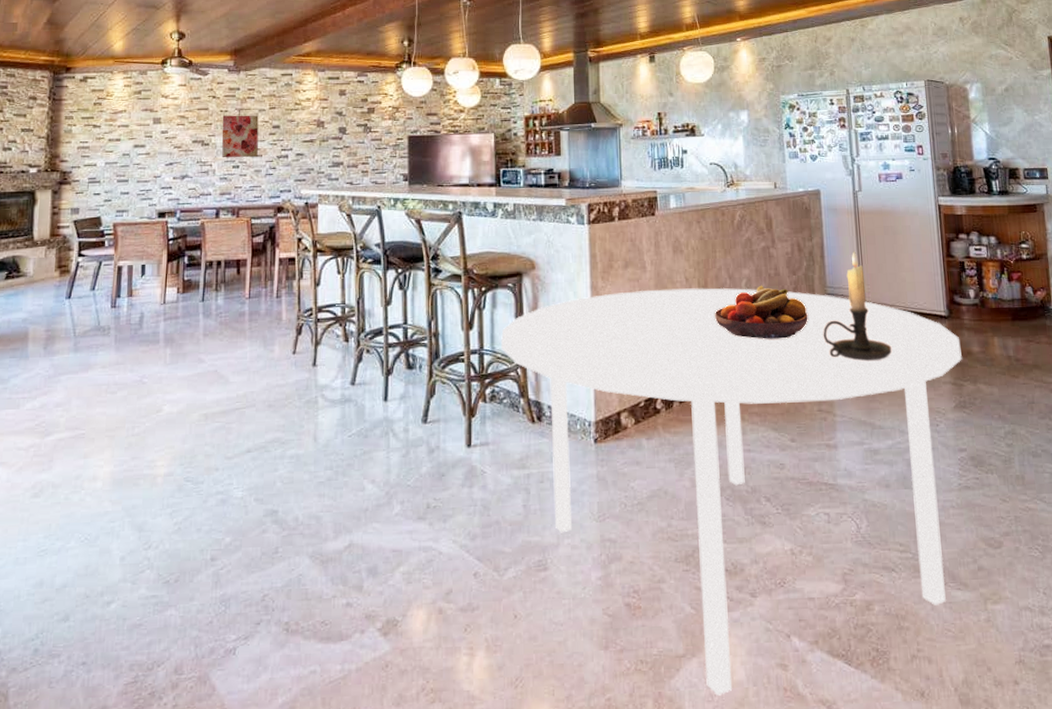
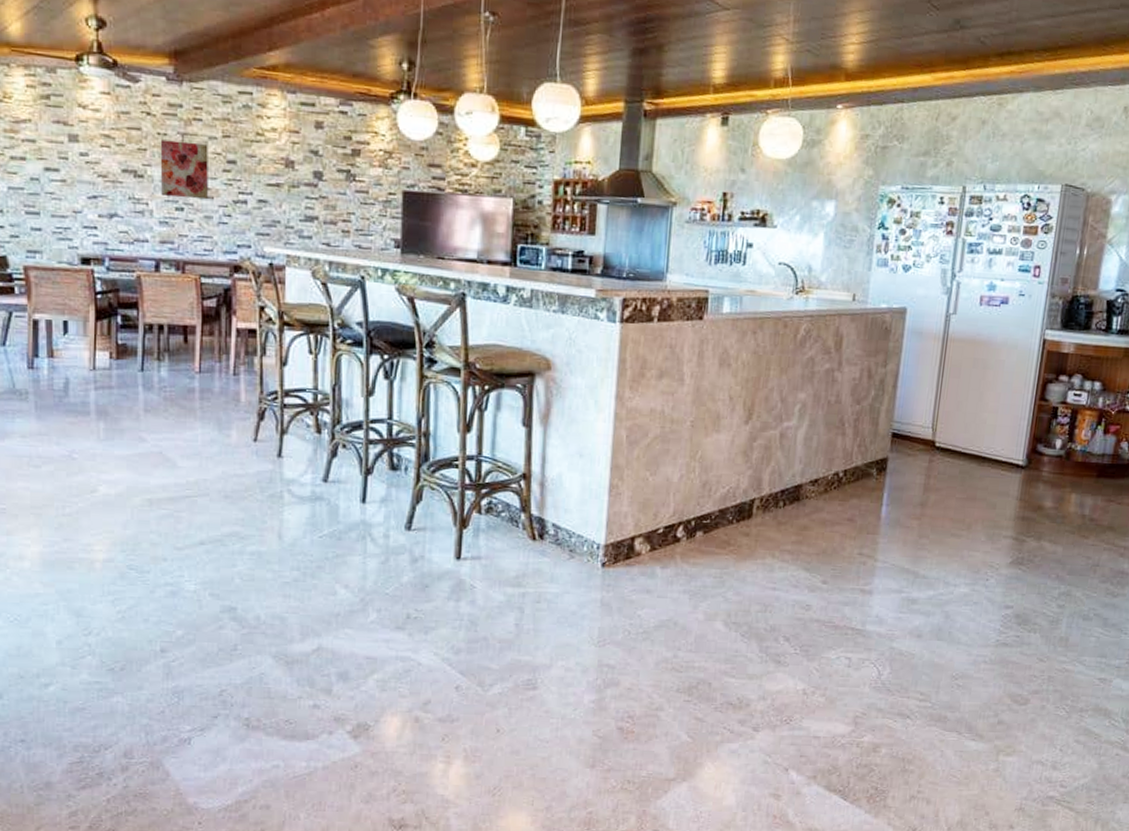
dining table: present [501,288,962,696] -> none [503,406,1033,817]
fruit bowl: present [714,285,809,340] -> none [757,412,867,475]
candle holder: present [823,250,892,362] -> none [878,383,955,508]

